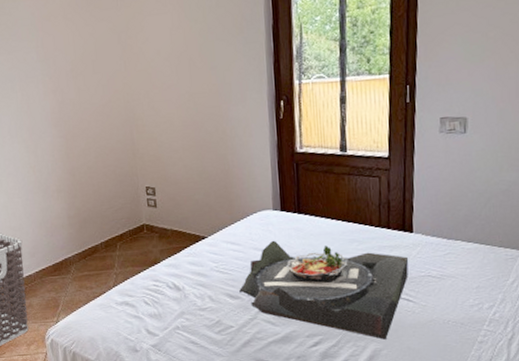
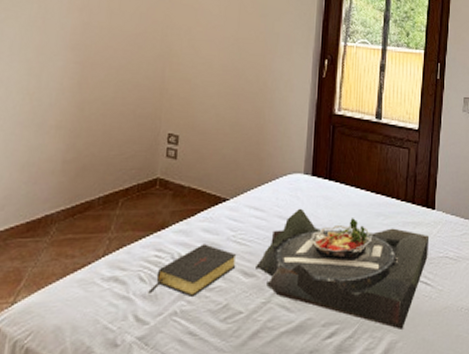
bible: none [153,274,222,315] -> present [148,244,237,297]

